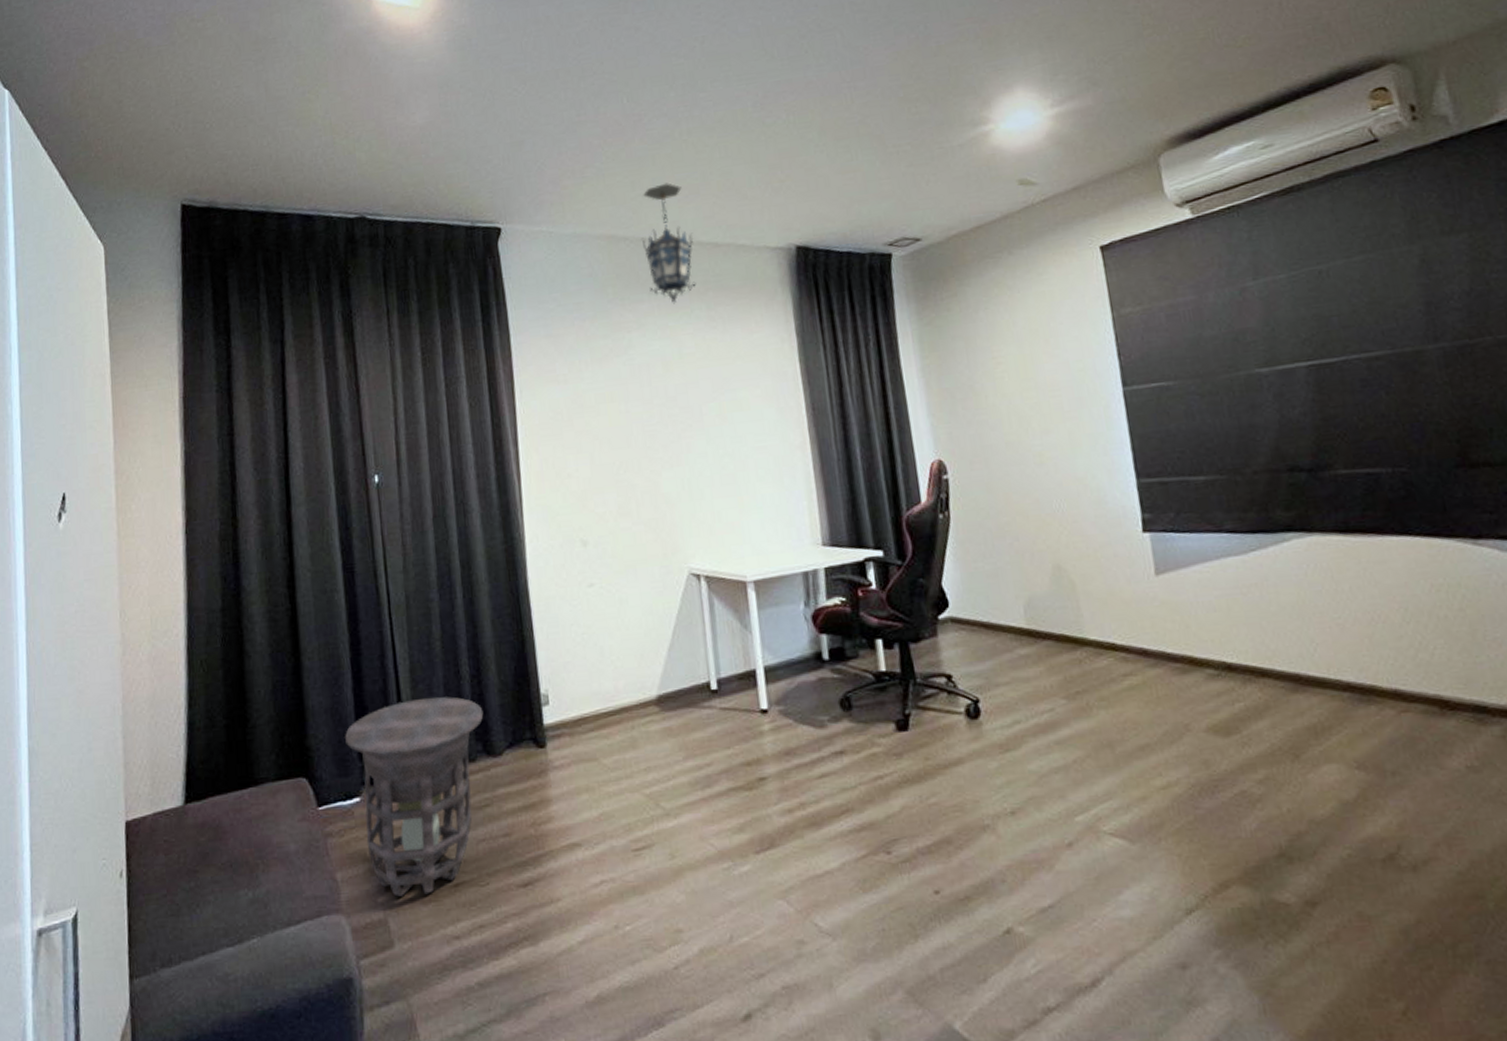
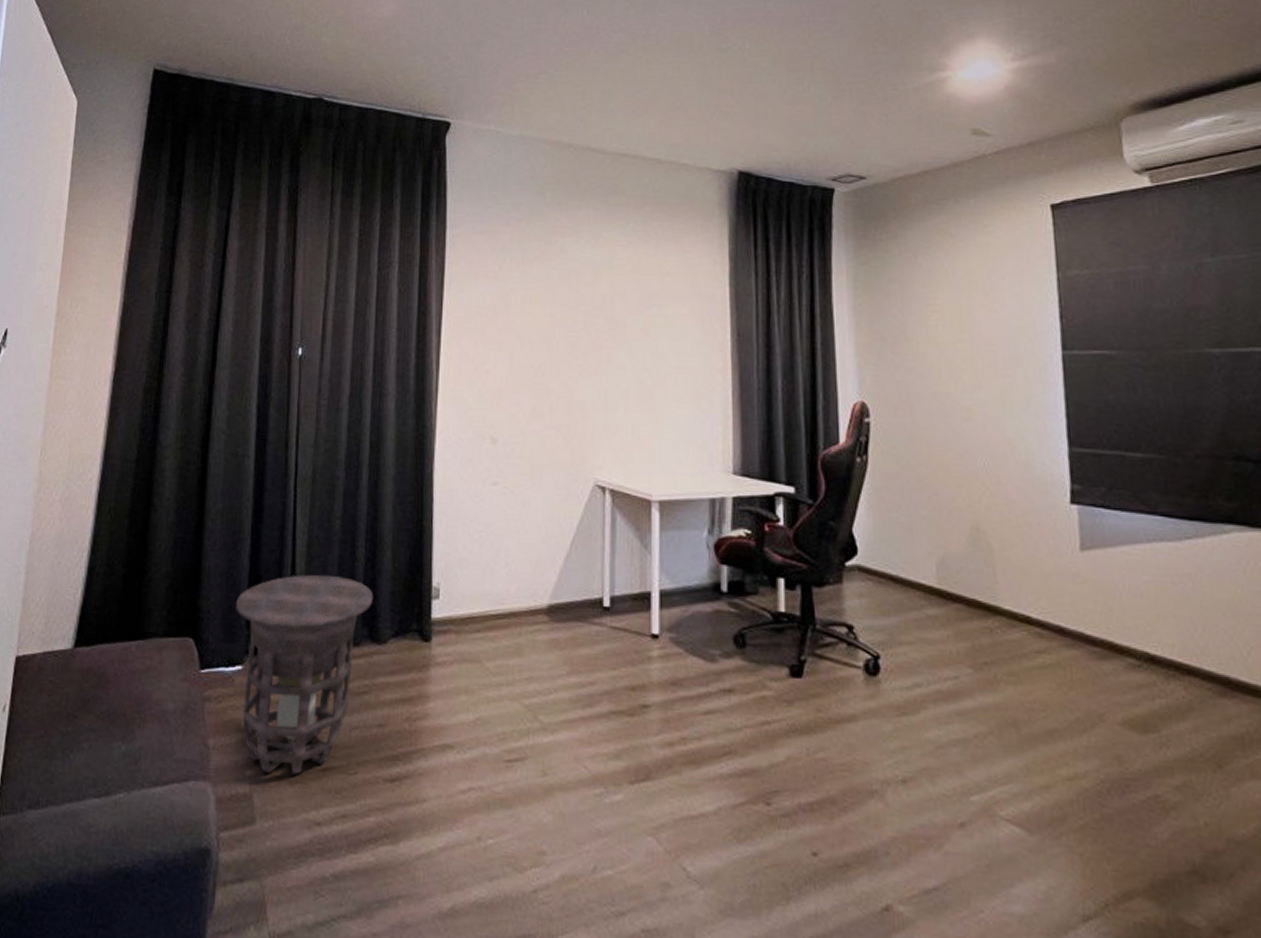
hanging lantern: present [642,183,696,304] -> none [587,96,637,215]

